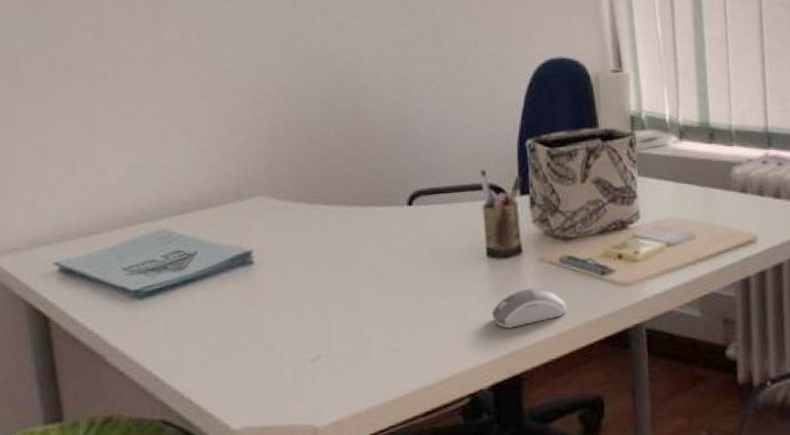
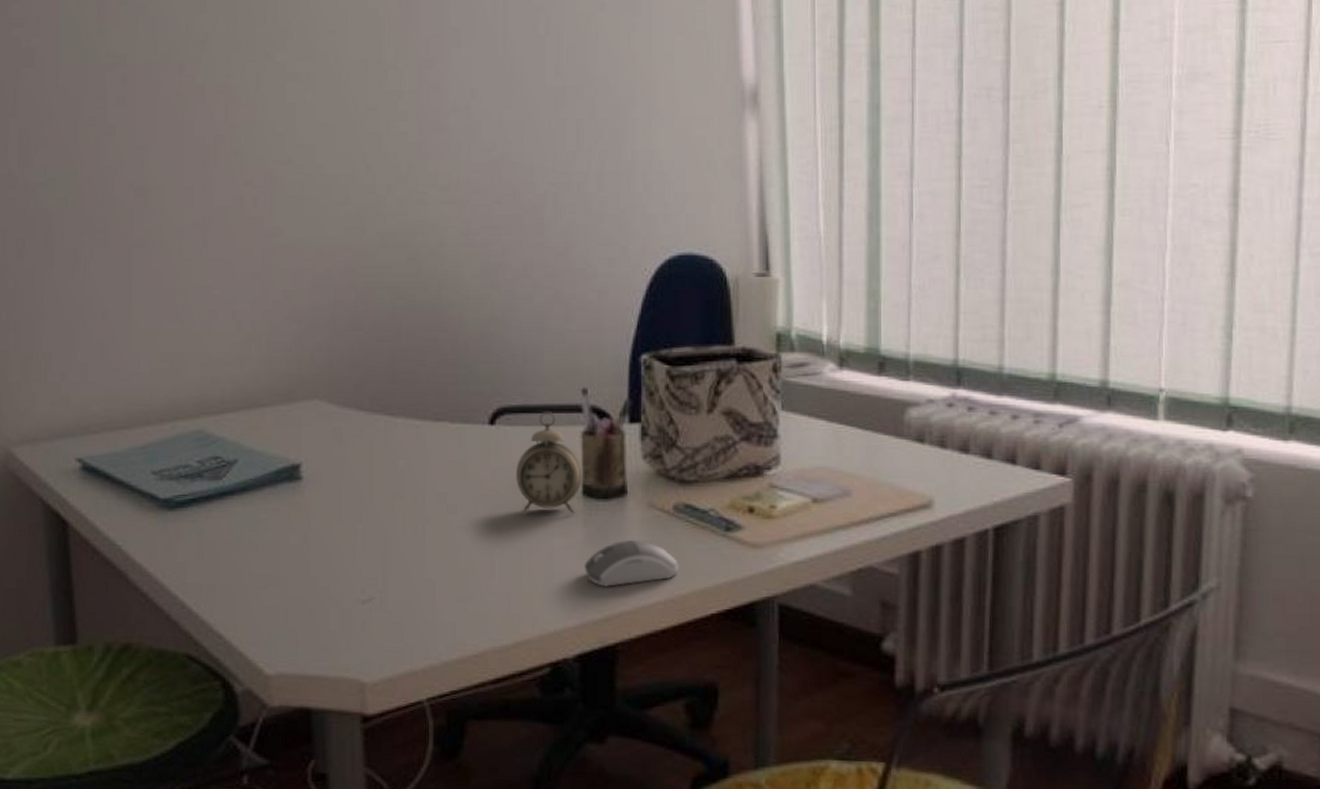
alarm clock: none [432,190,486,276] -> present [516,411,583,515]

